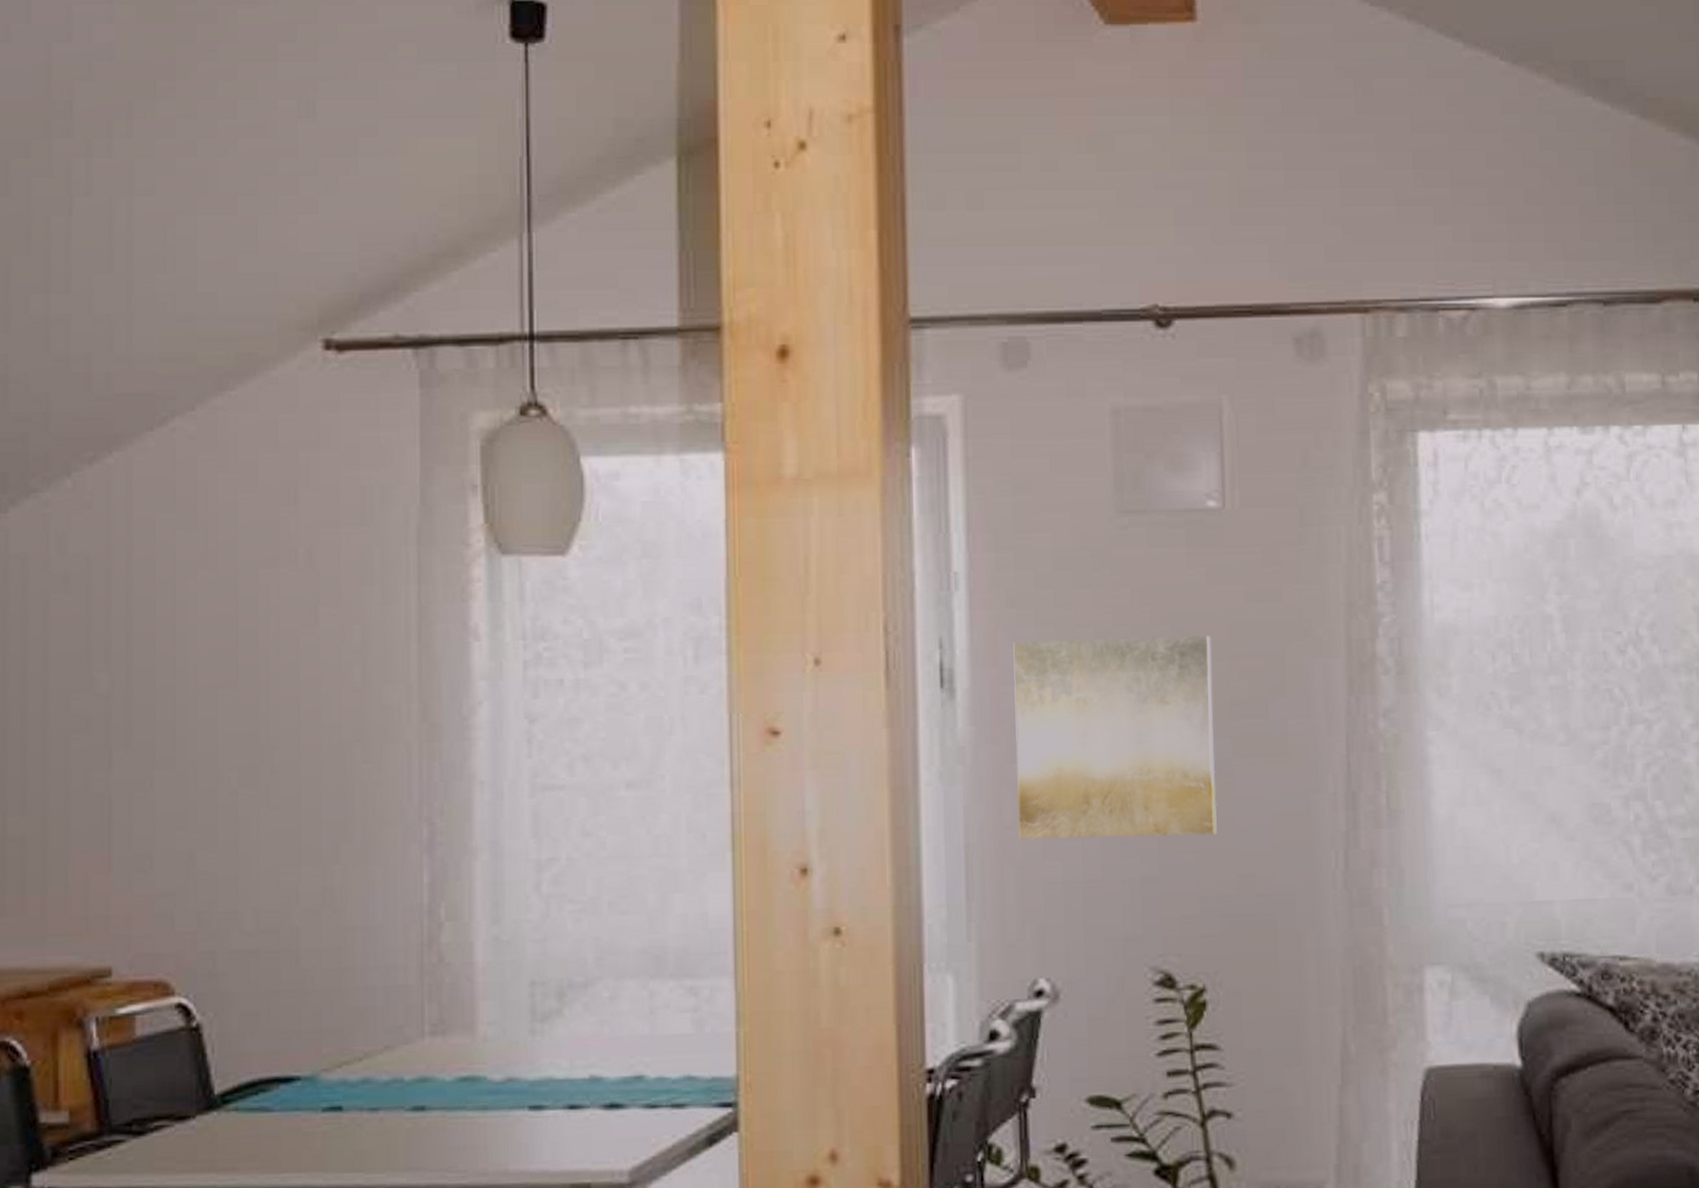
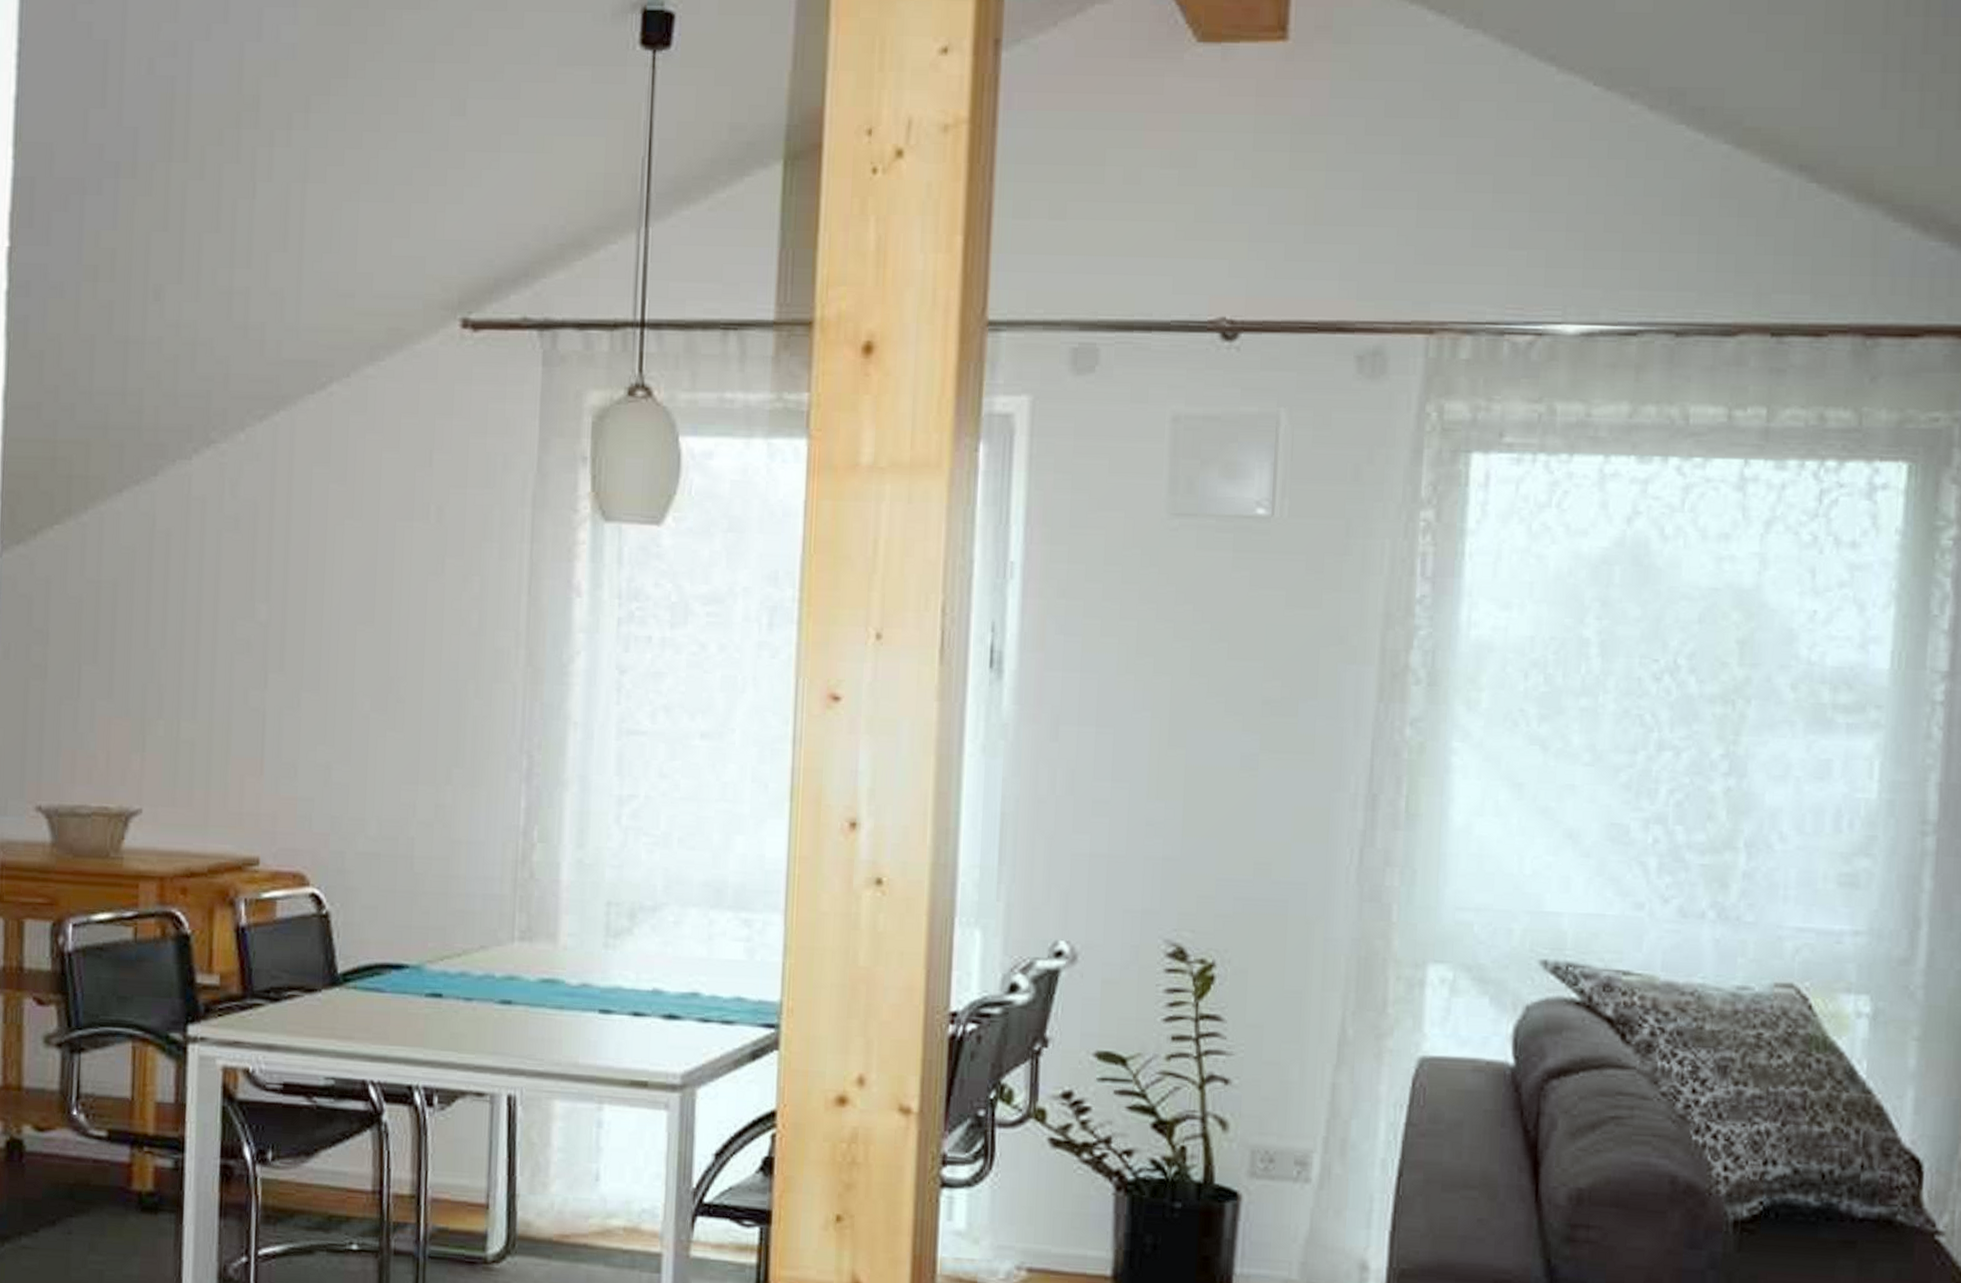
wall art: present [1013,636,1217,840] -> none [1051,630,1249,824]

